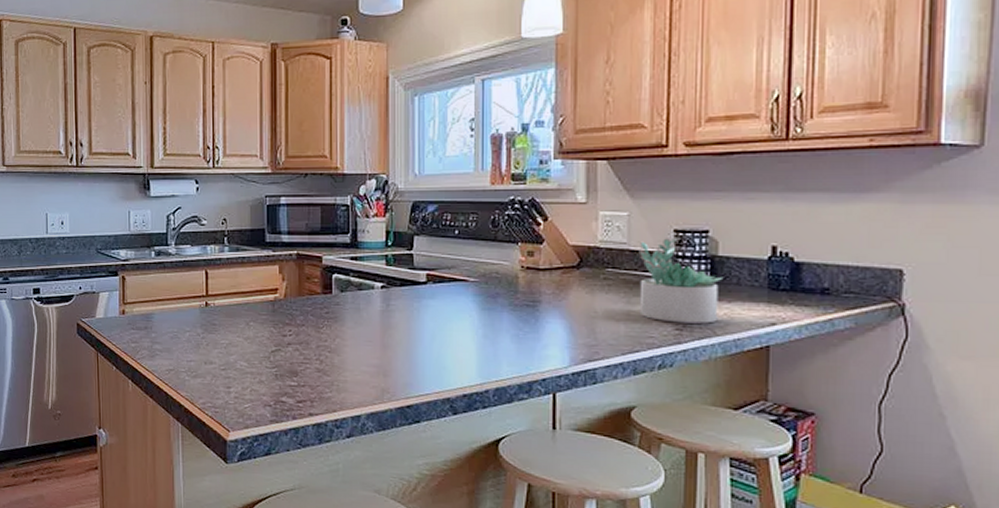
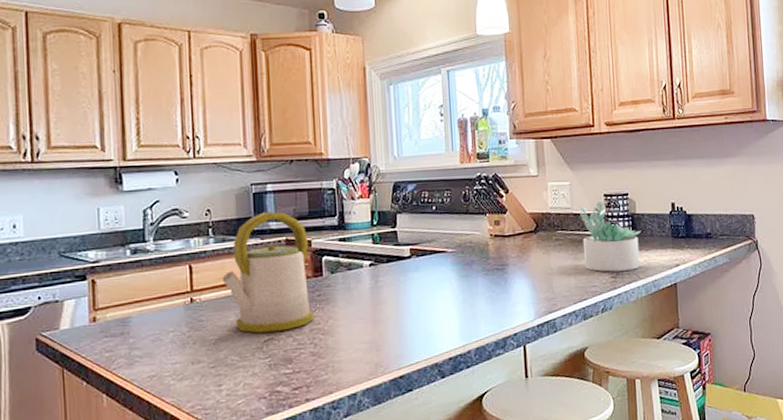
kettle: none [235,224,321,344] -> present [222,211,314,333]

